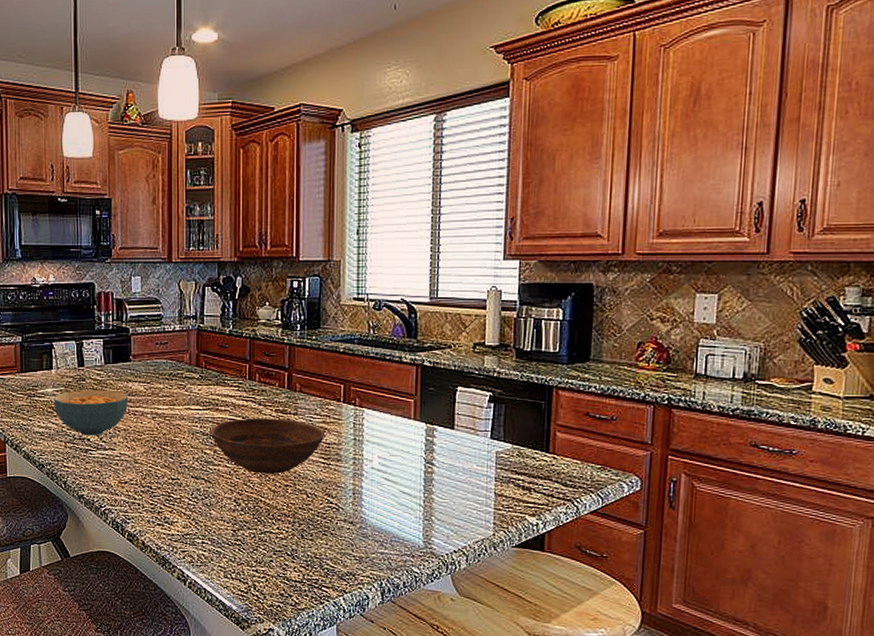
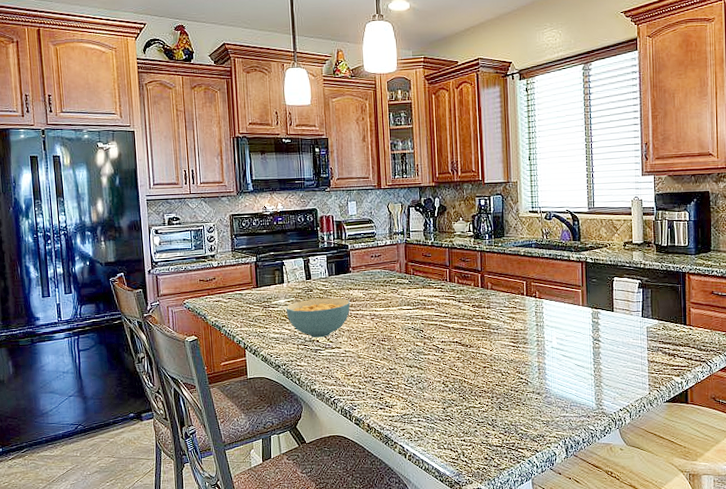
bowl: present [210,418,326,474] -> none [419,312,514,359]

